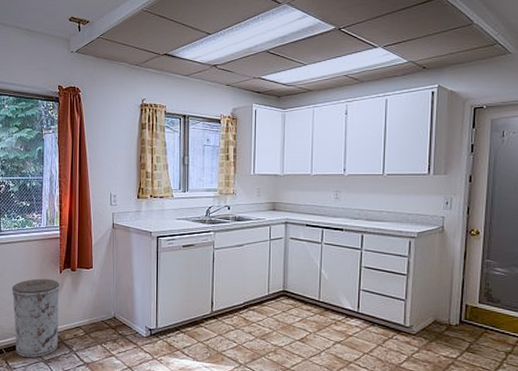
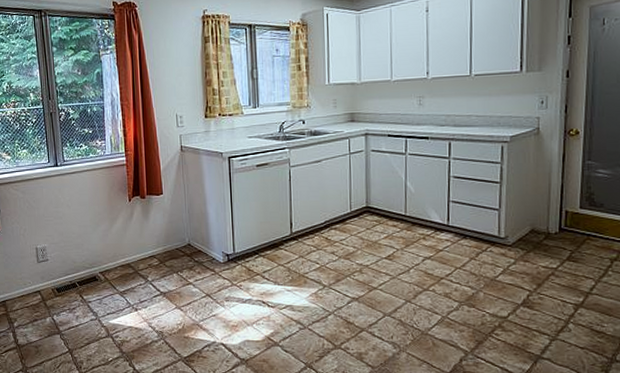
trash can: present [12,278,60,358] -> none [80,208,132,291]

